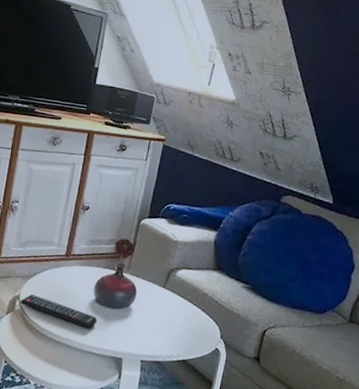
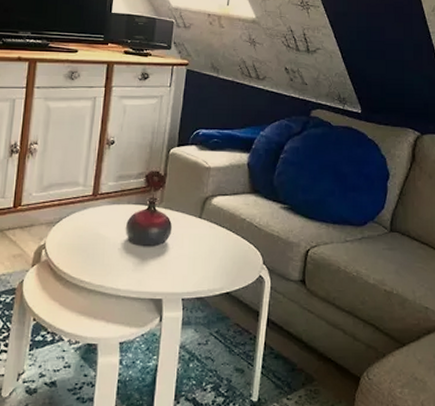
remote control: present [20,294,98,329] -> none [46,242,132,272]

